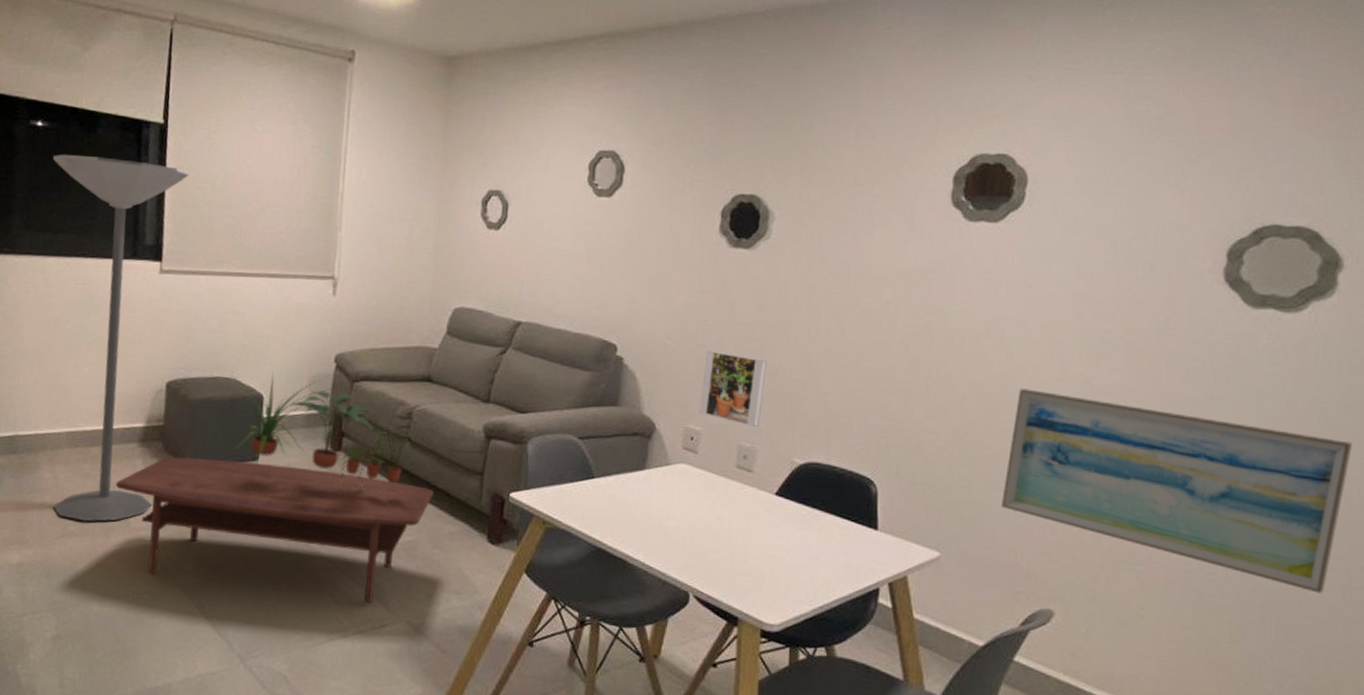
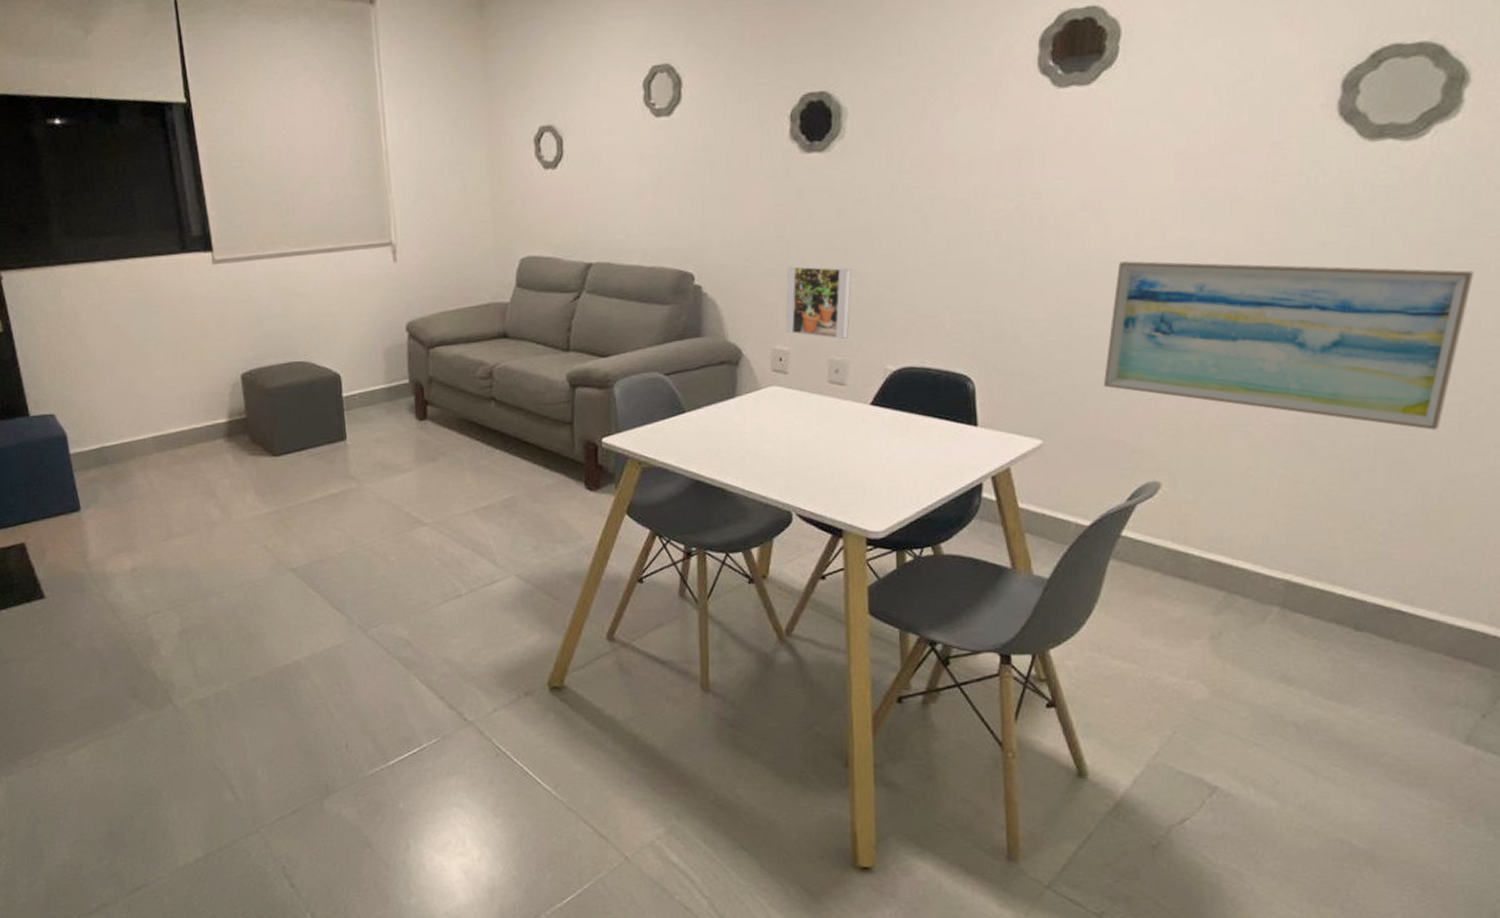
floor lamp: present [53,154,189,522] -> none [79,147,250,521]
coffee table: present [115,456,434,604] -> none [210,441,526,563]
potted plant: present [228,372,410,491] -> none [303,349,494,456]

